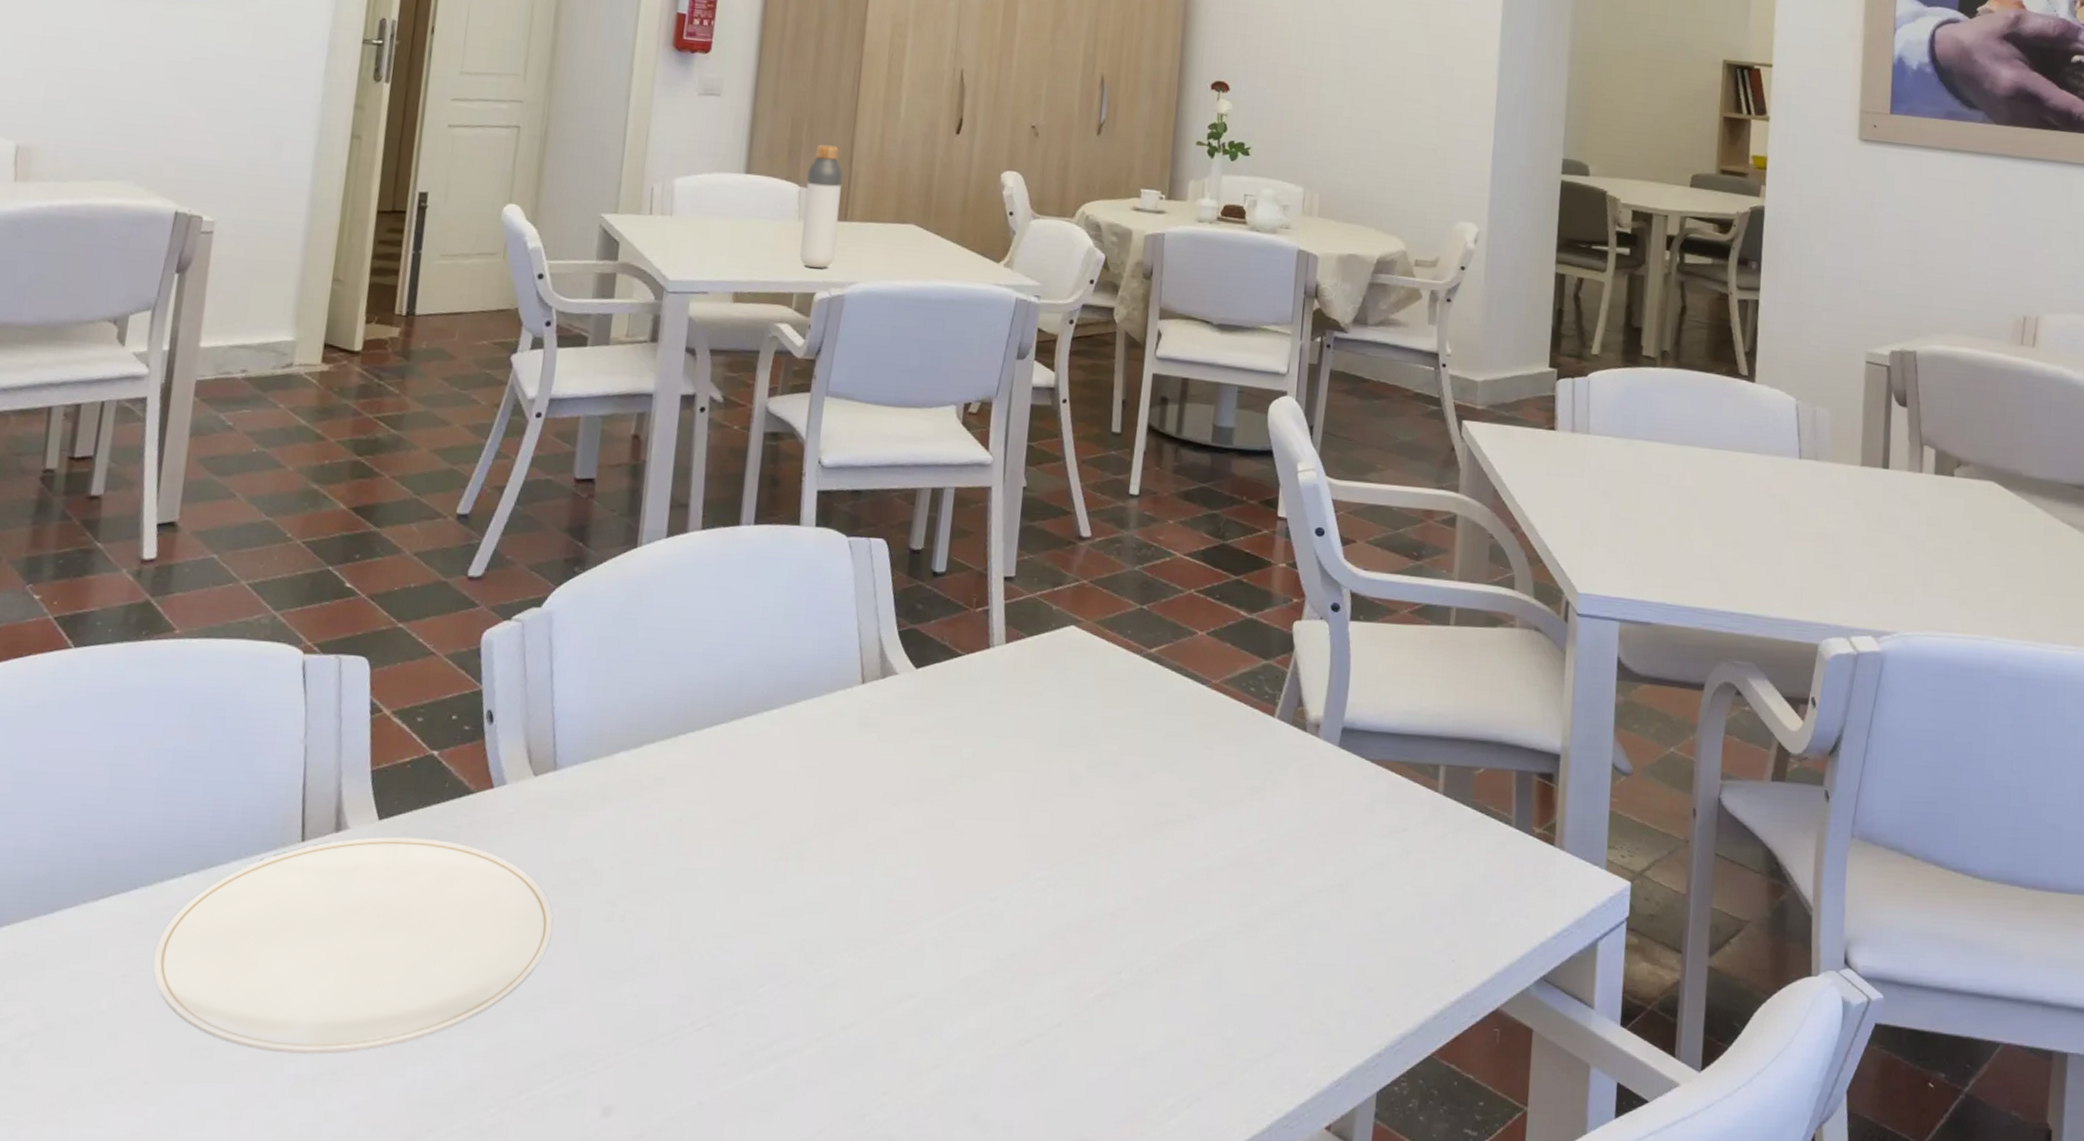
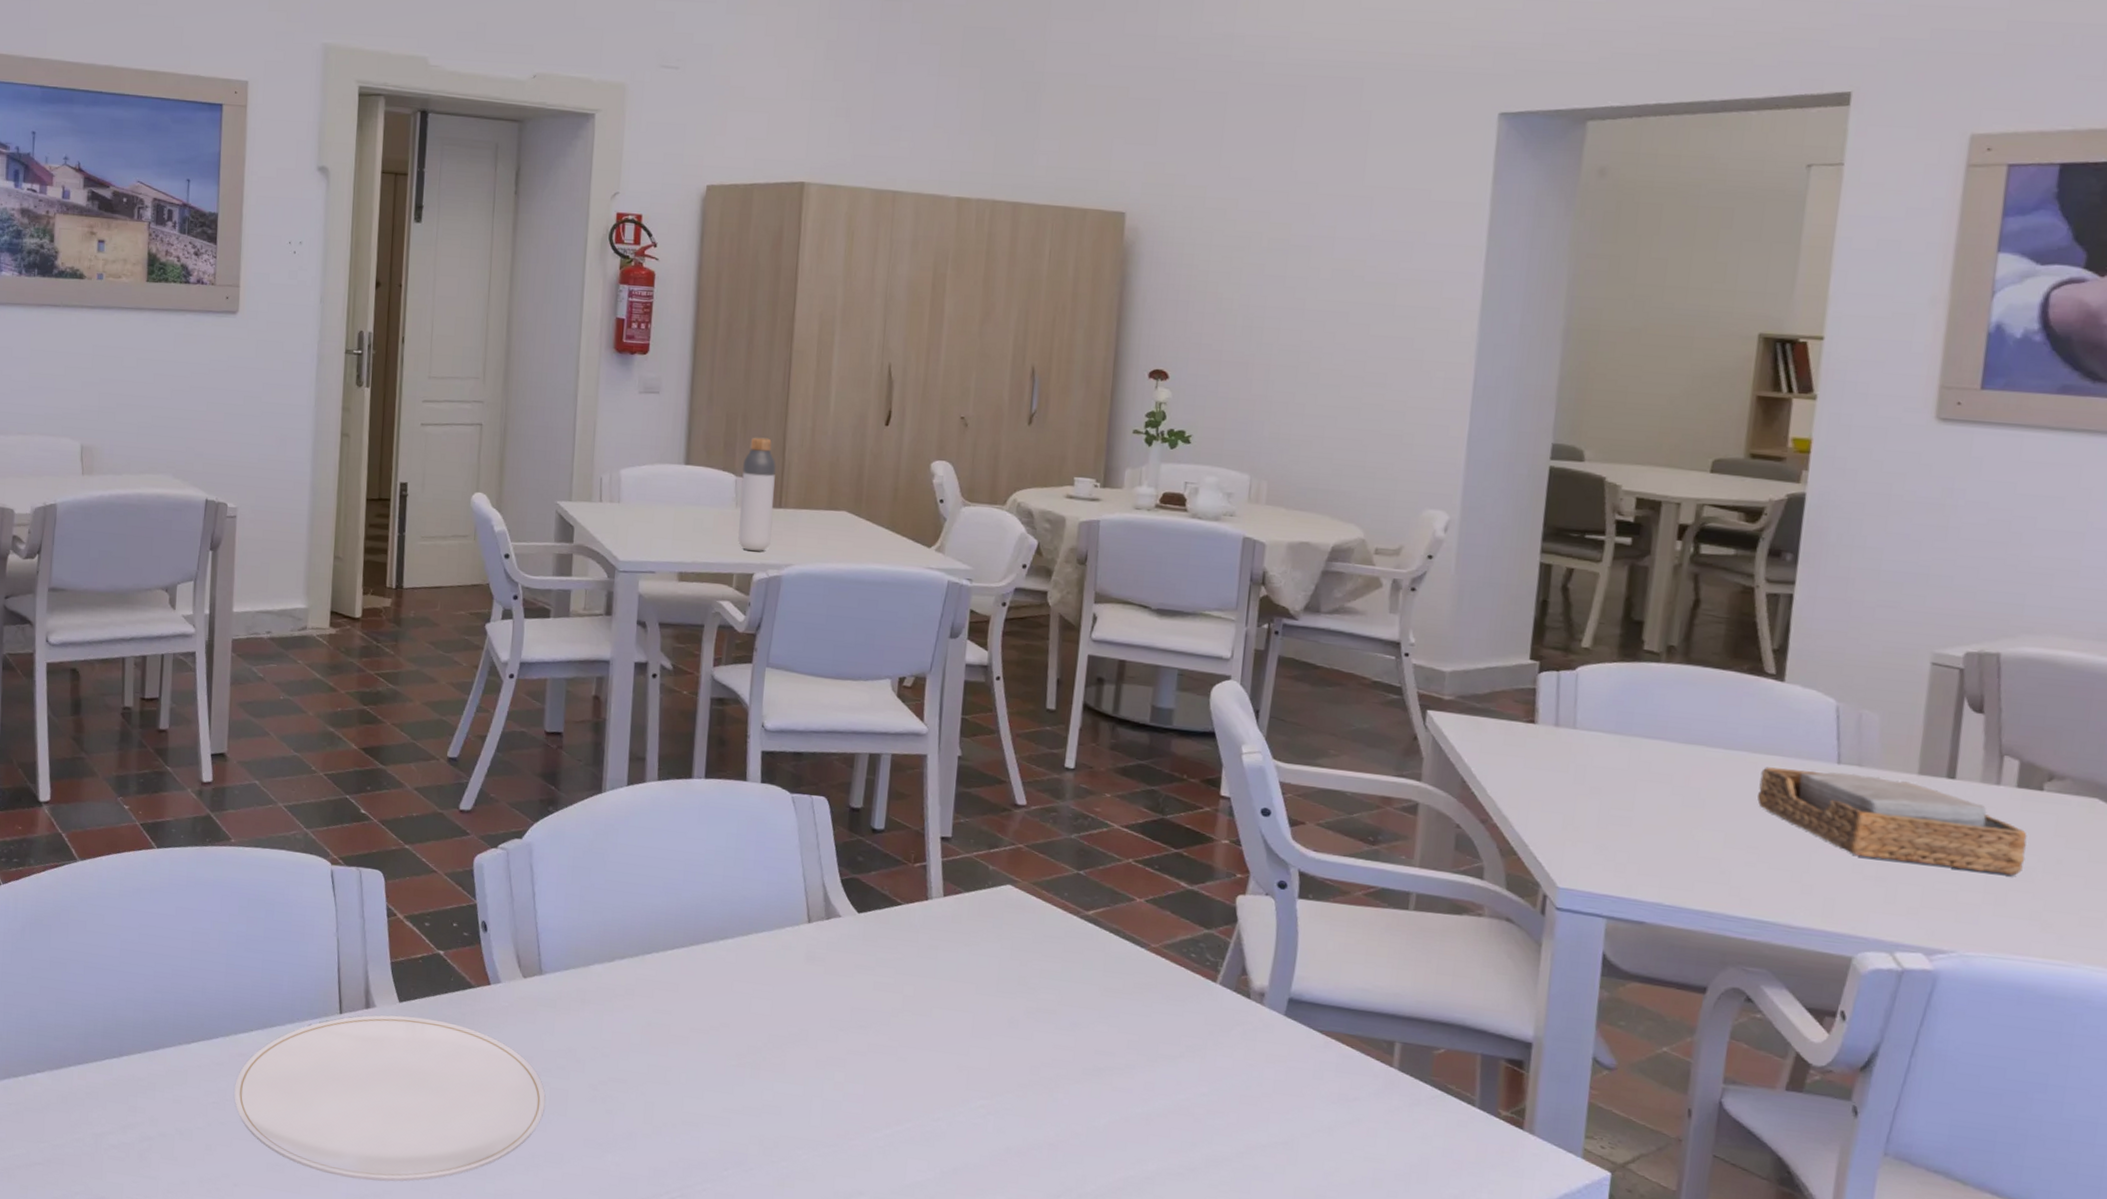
napkin holder: none [1738,464,1944,557] -> present [1757,767,2027,876]

